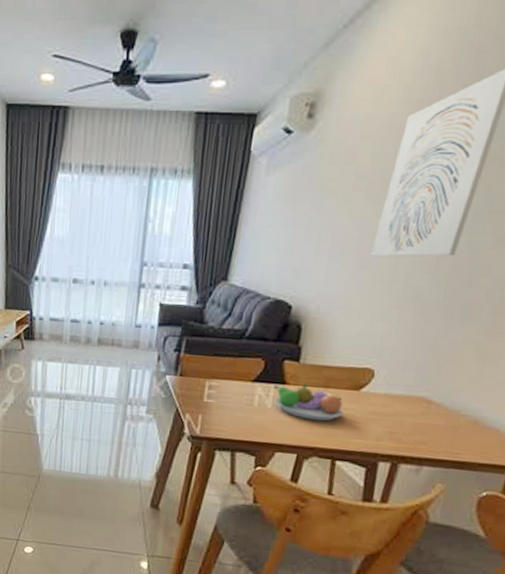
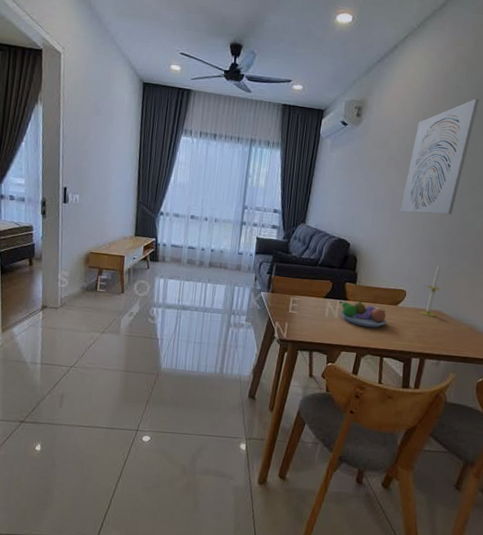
candle: none [394,331,432,407] -> present [420,264,442,318]

